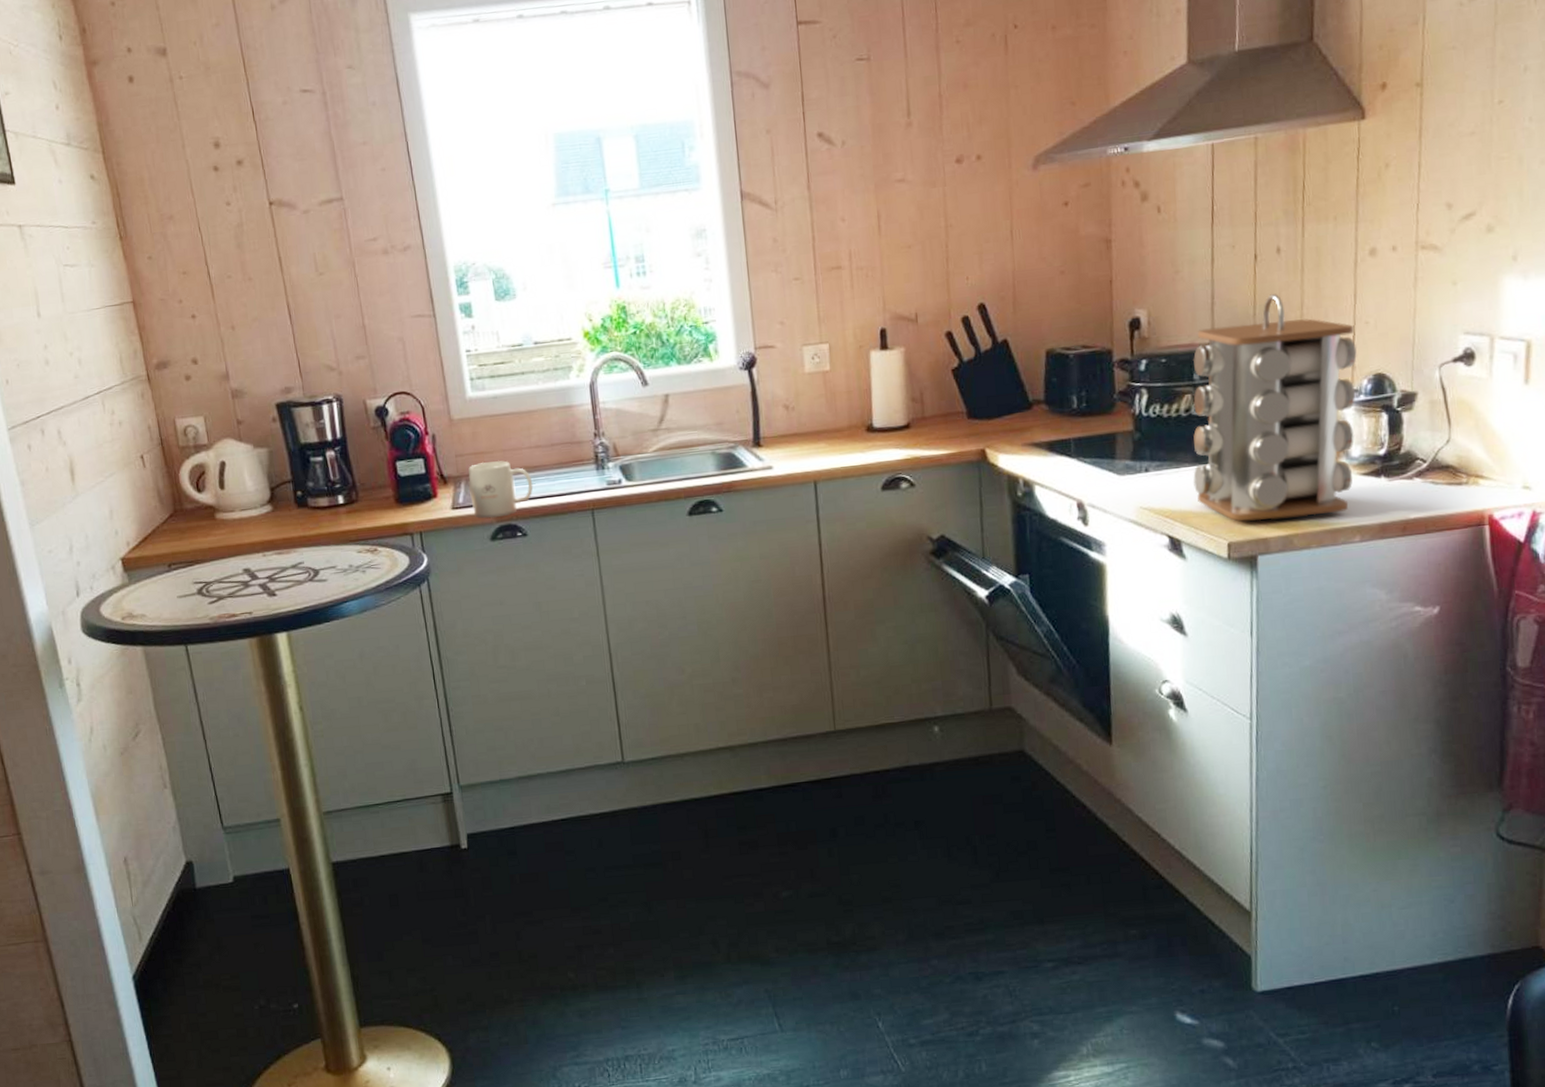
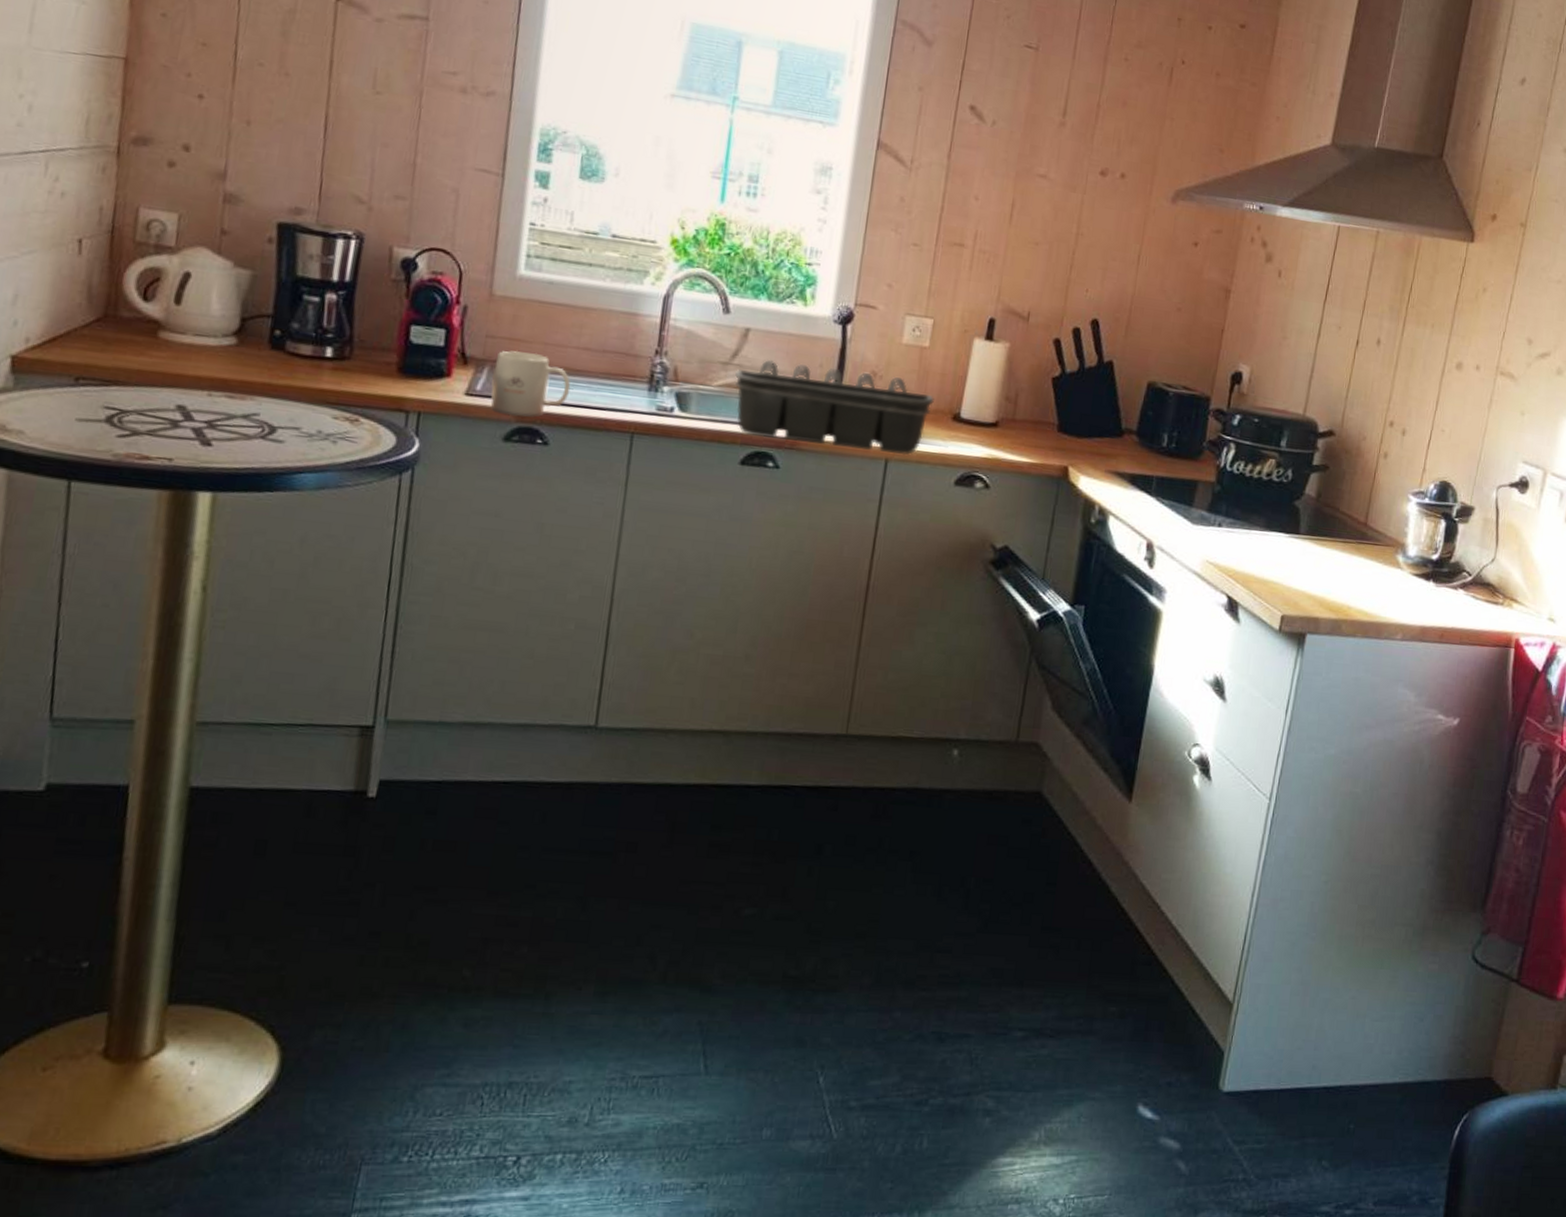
dish rack: none [665,405,846,488] -> present [734,359,934,456]
spice rack: present [1192,293,1357,521] -> none [1260,381,1432,607]

